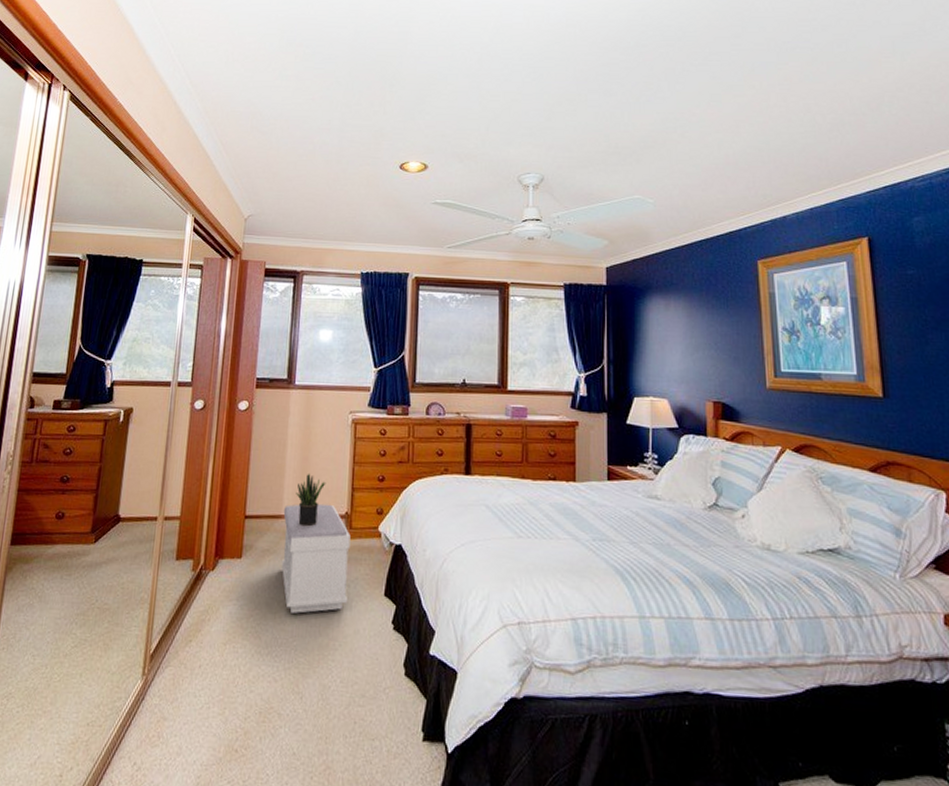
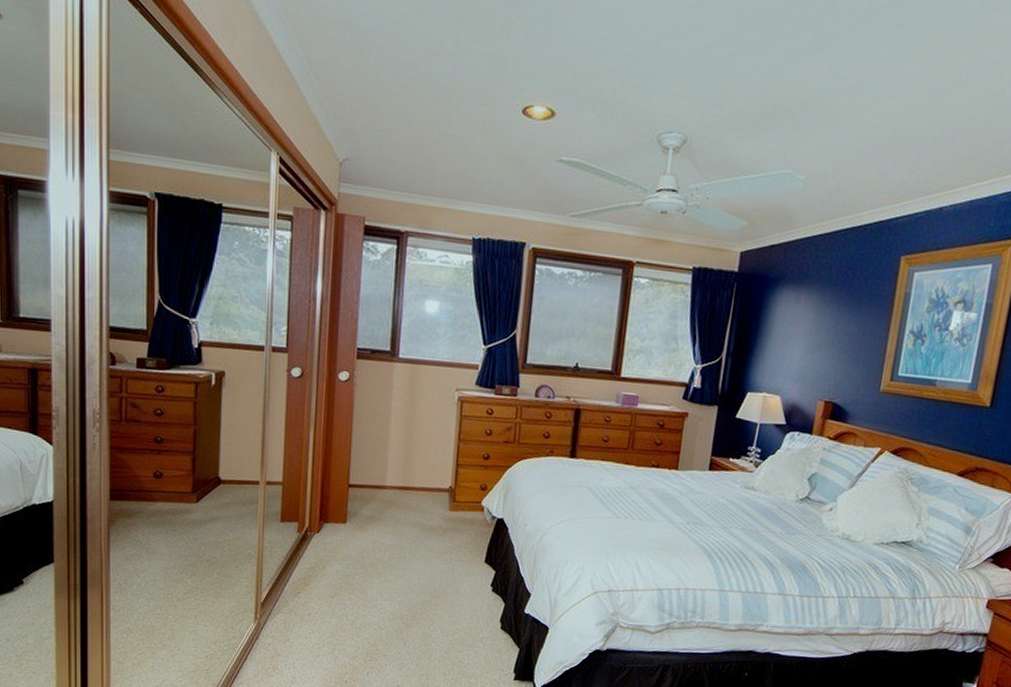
bench: present [281,503,351,614] -> none [385,476,454,574]
potted plant: present [296,473,326,527] -> none [400,447,431,498]

